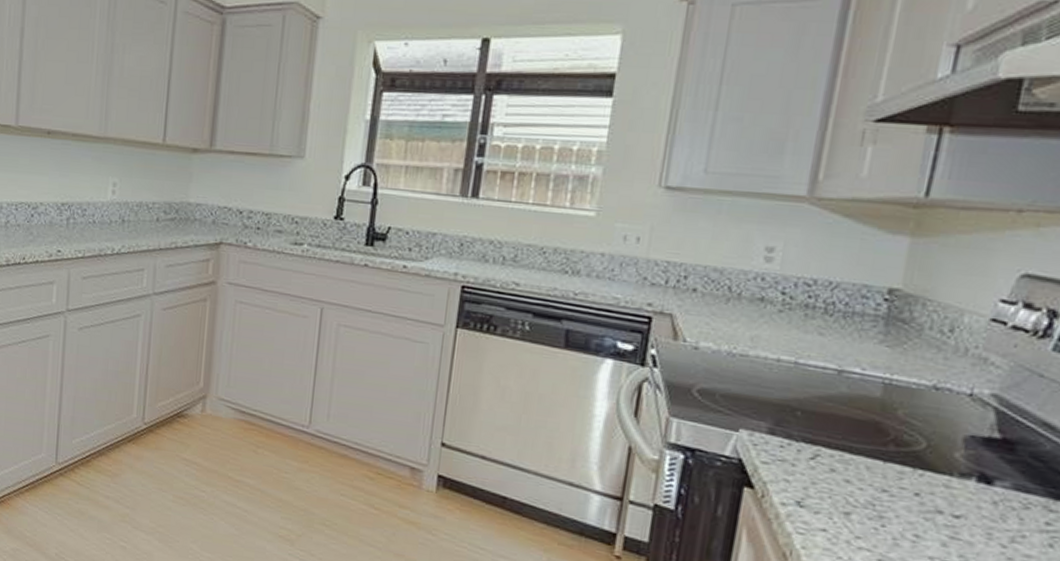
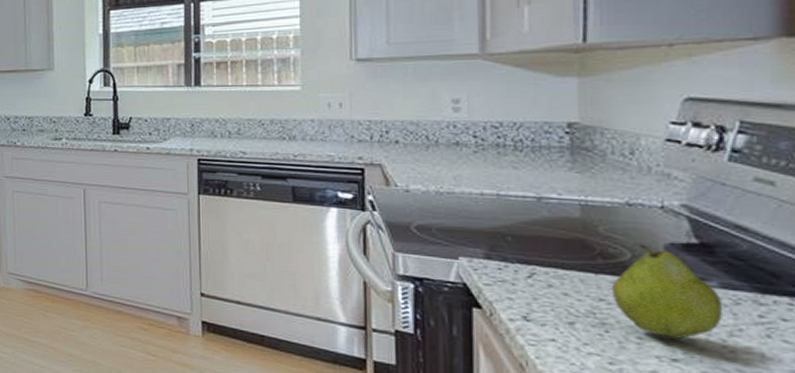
fruit: none [897,433,1011,541] -> present [611,244,722,339]

